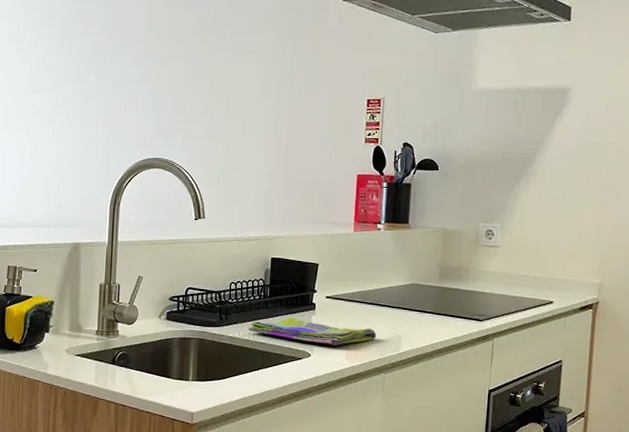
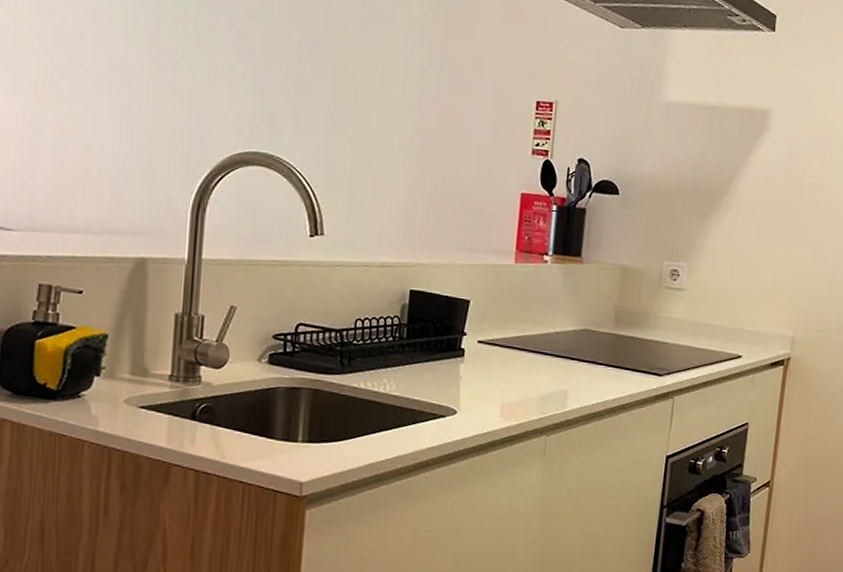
dish towel: present [247,316,377,345] -> none [377,364,539,401]

